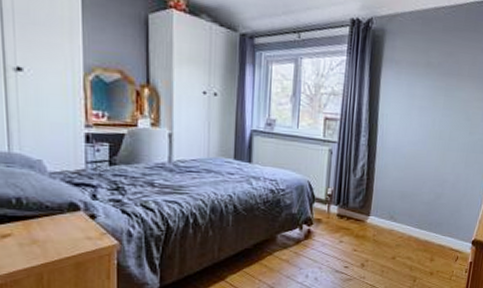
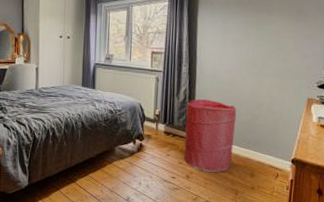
laundry hamper: none [358,176,419,259] -> present [183,99,237,173]

